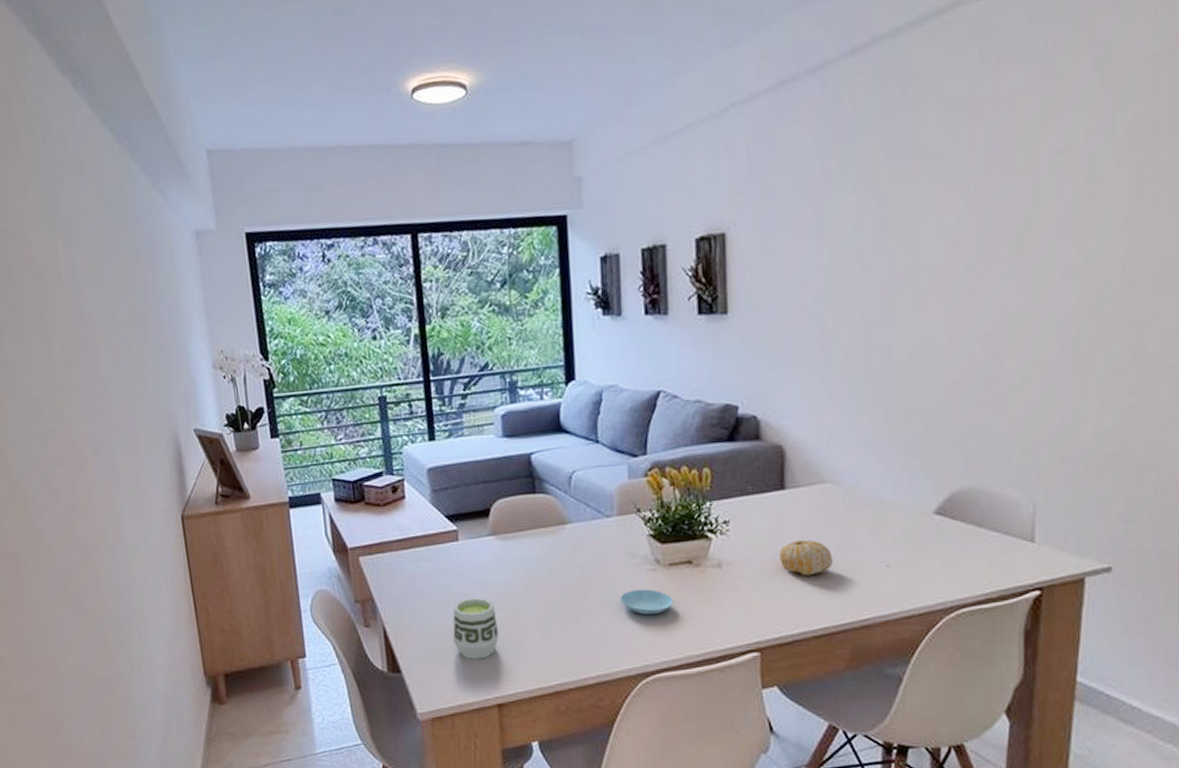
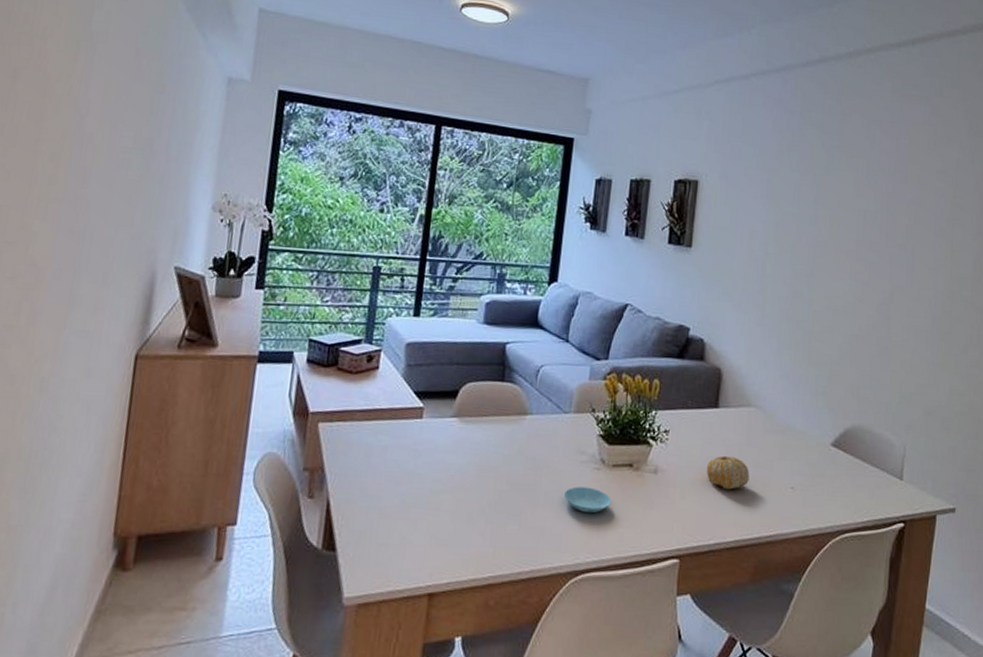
cup: present [452,597,500,659] -> none [396,478,445,544]

